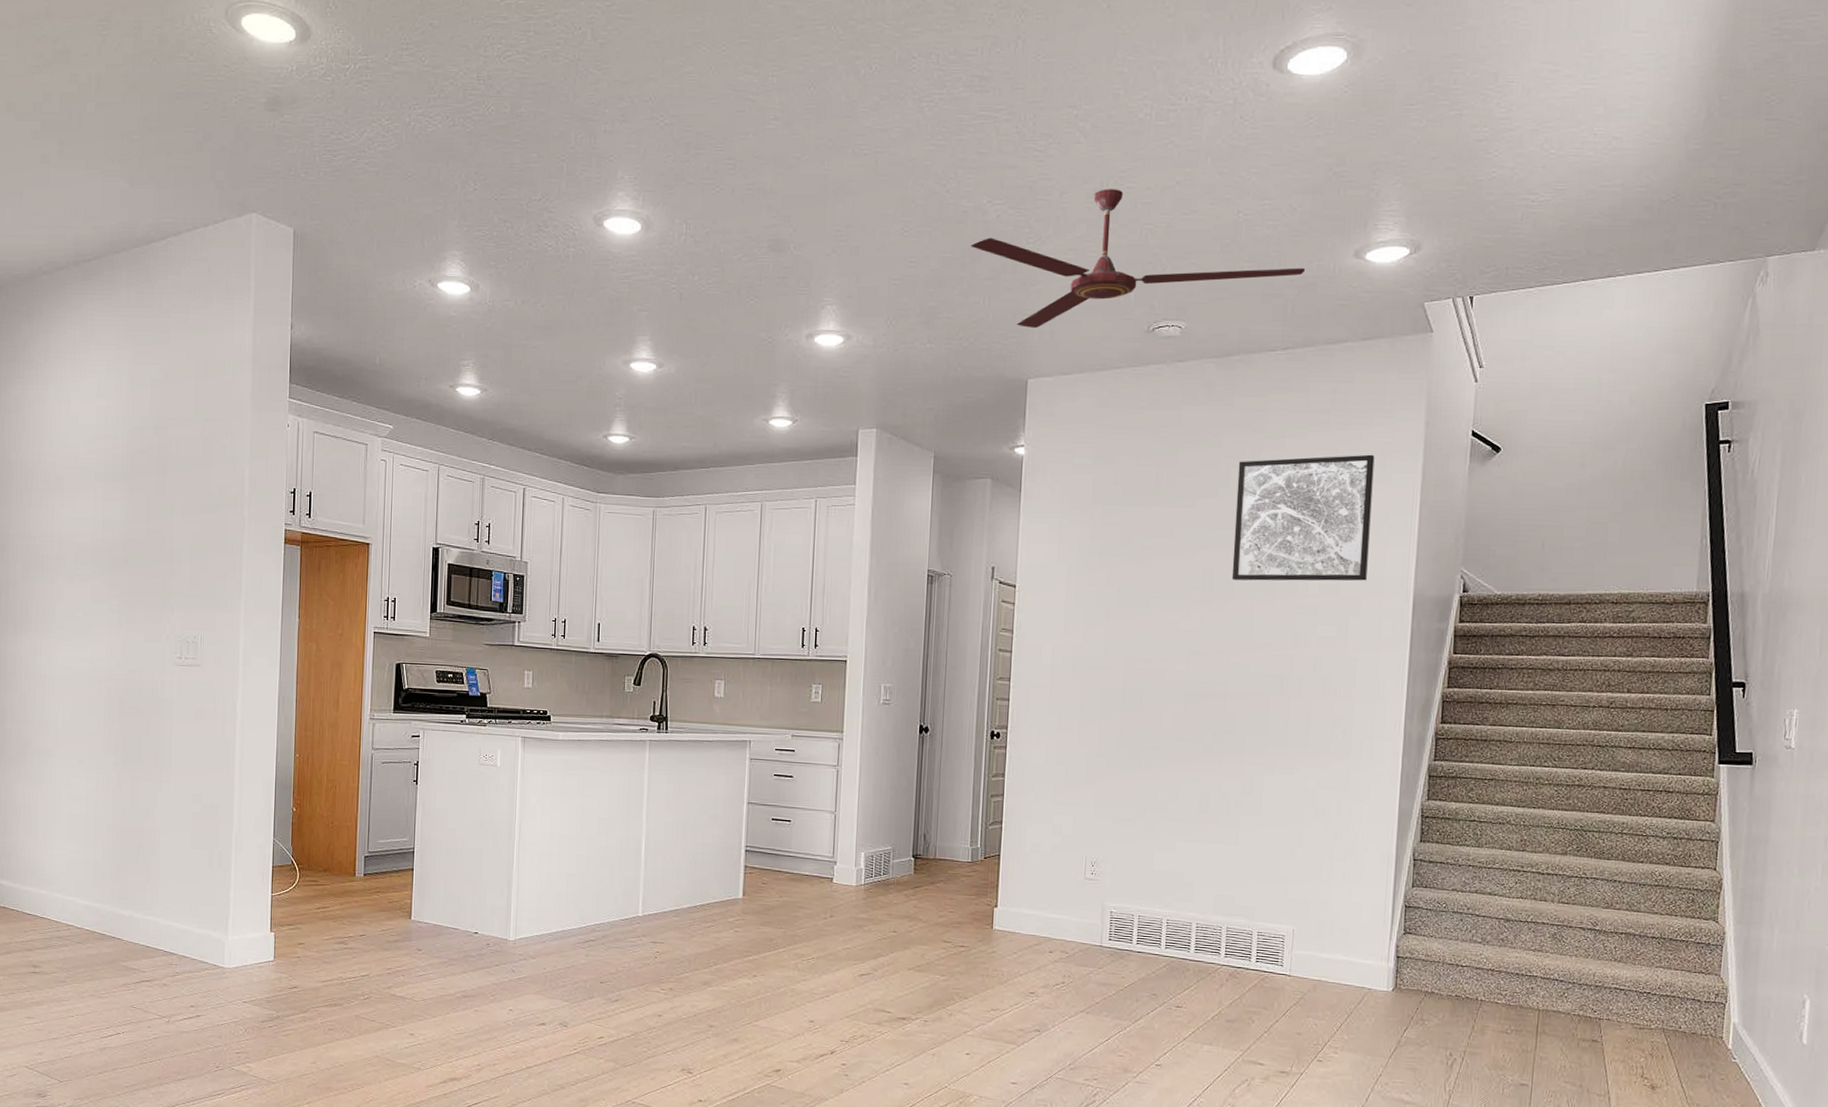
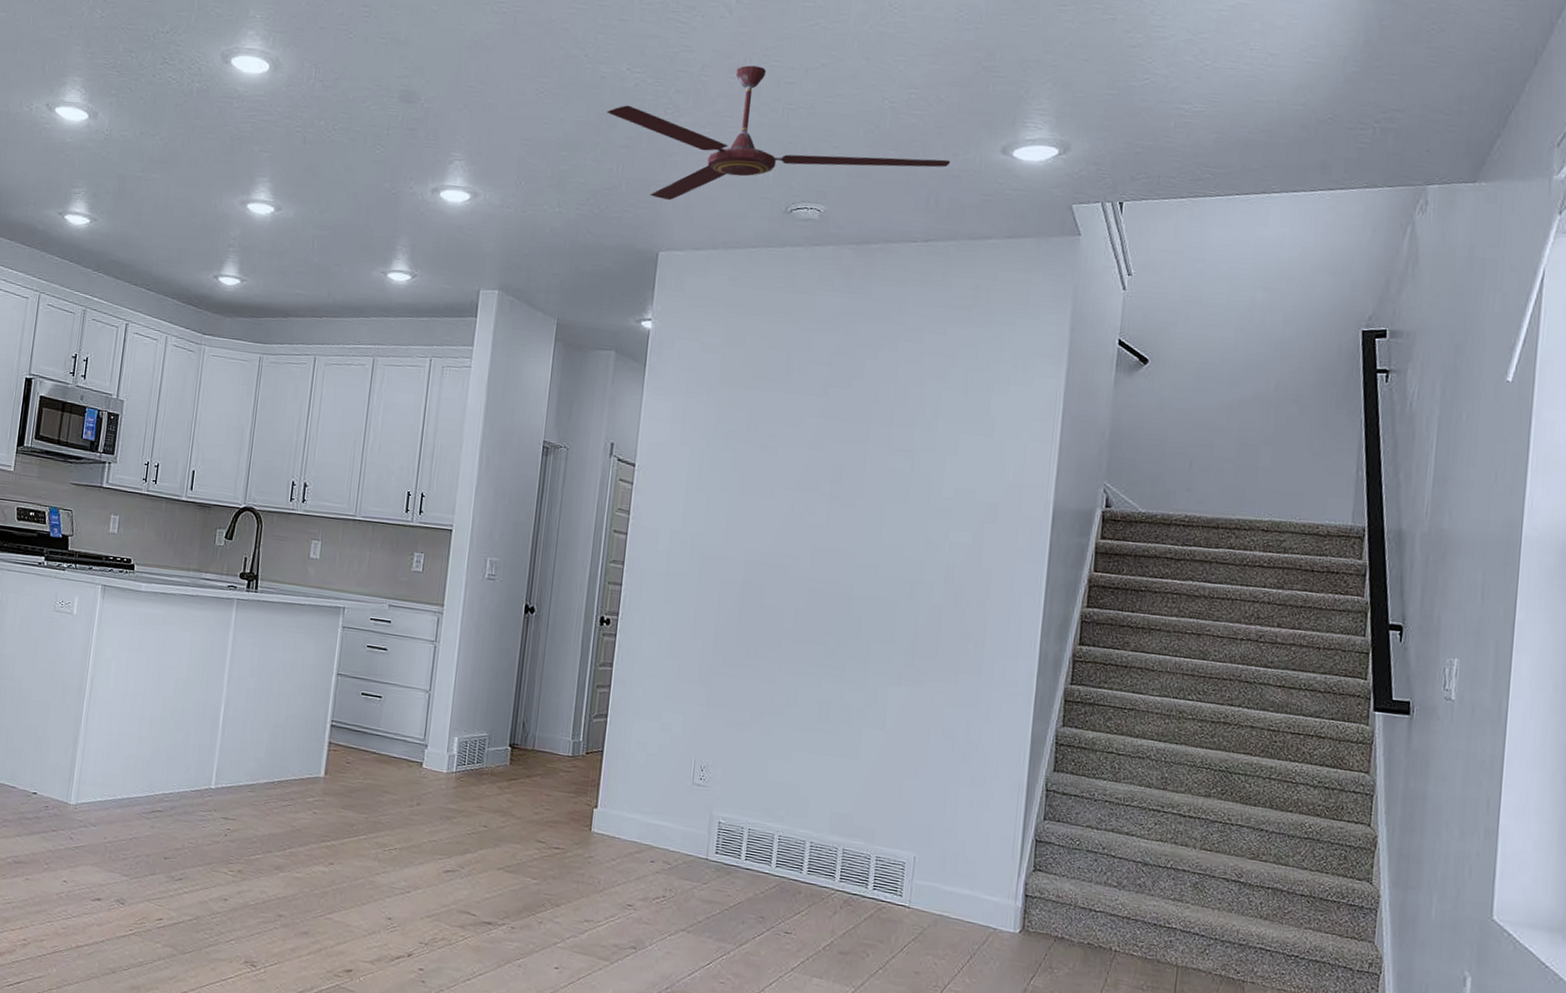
wall art: present [1231,454,1375,581] -> none [862,352,1017,488]

